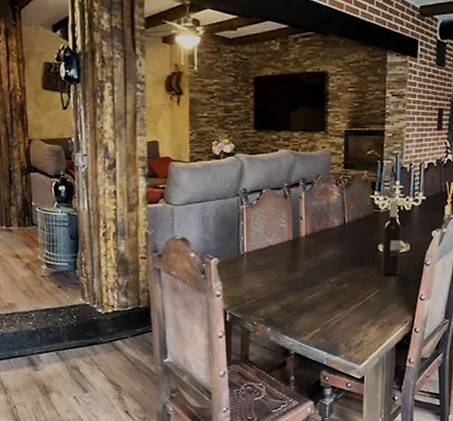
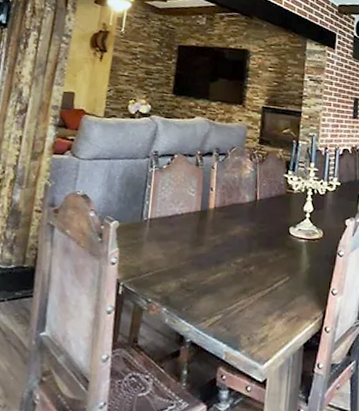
wine bottle: present [381,201,402,275] -> none [291,183,315,263]

